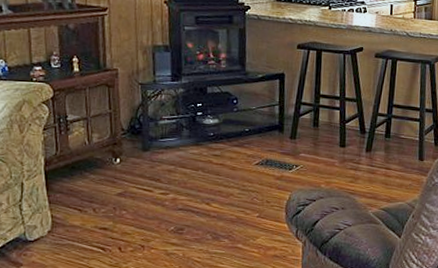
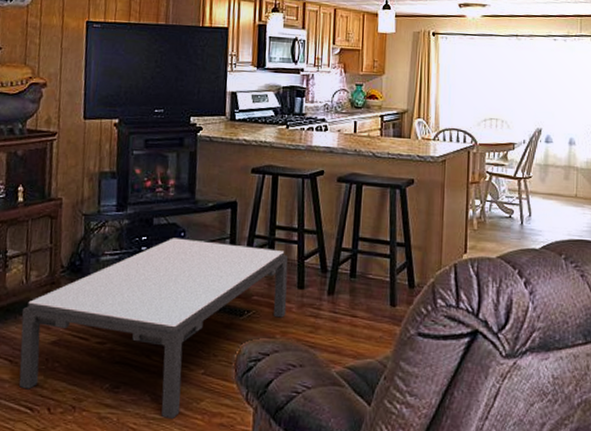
coffee table: none [87,104,332,253] -> present [19,238,289,419]

